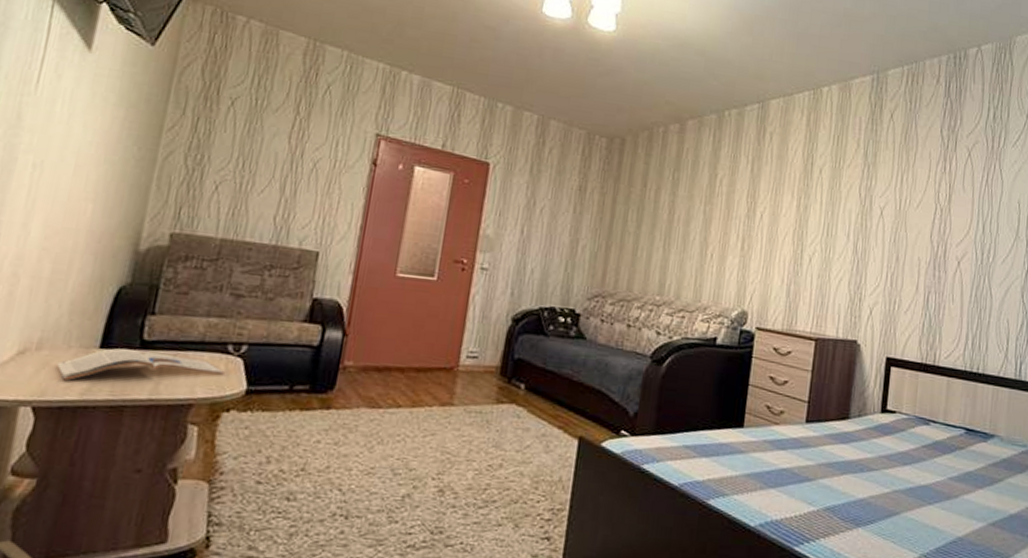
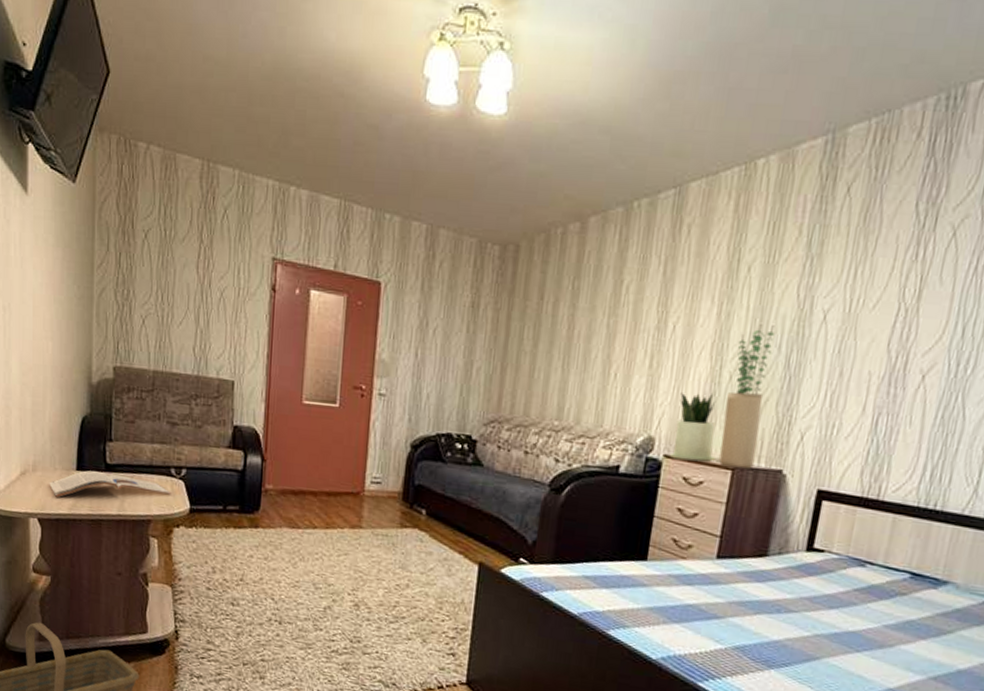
planter: none [760,272,802,335] -> present [669,393,717,463]
vase: none [804,216,844,341] -> present [719,324,775,470]

